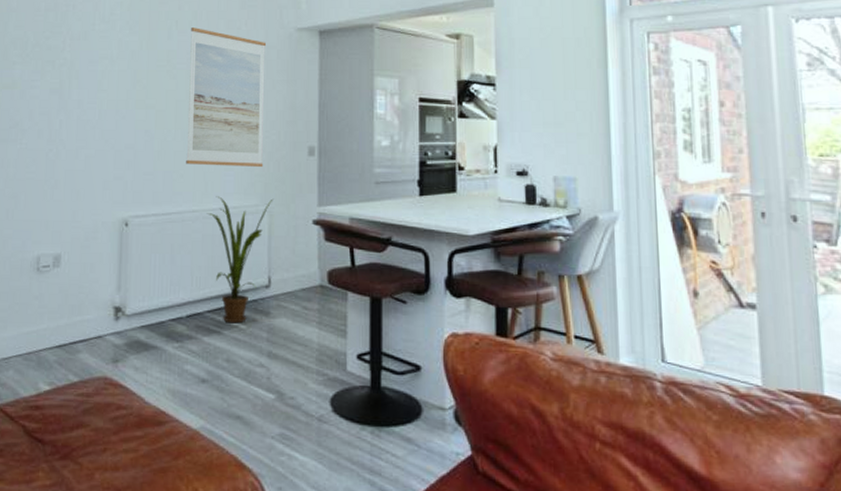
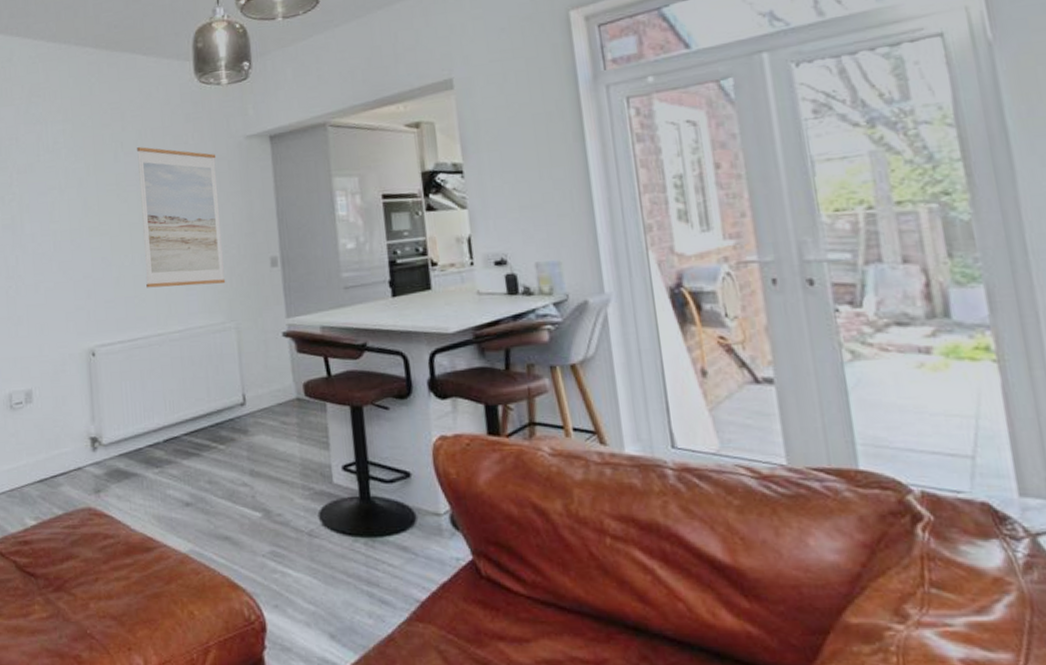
house plant: present [206,196,273,324] -> none [172,314,240,445]

